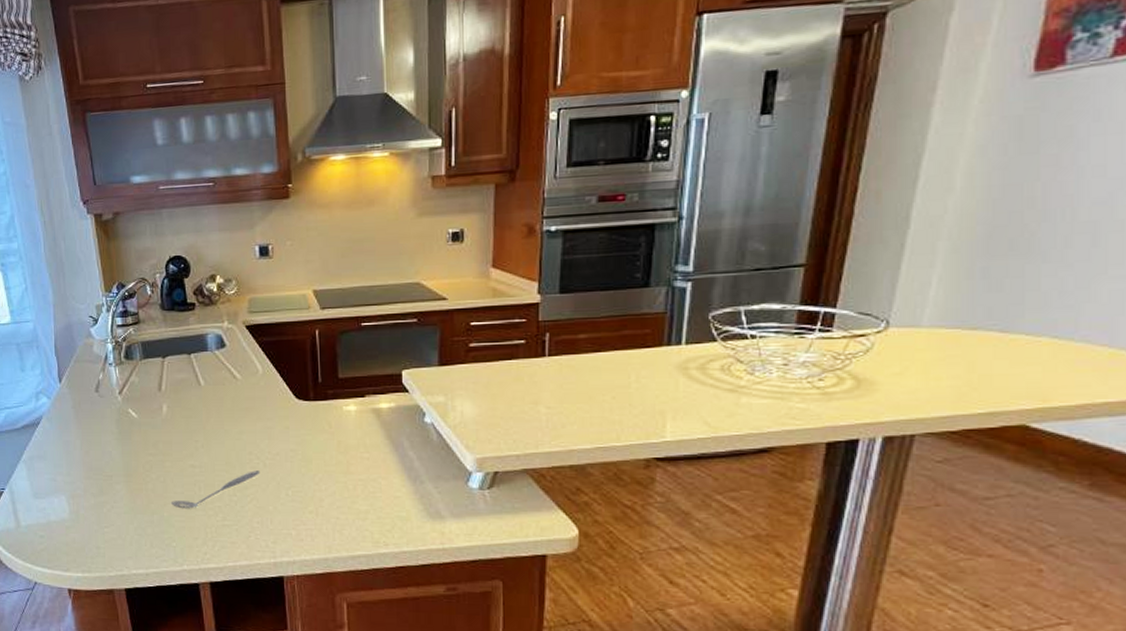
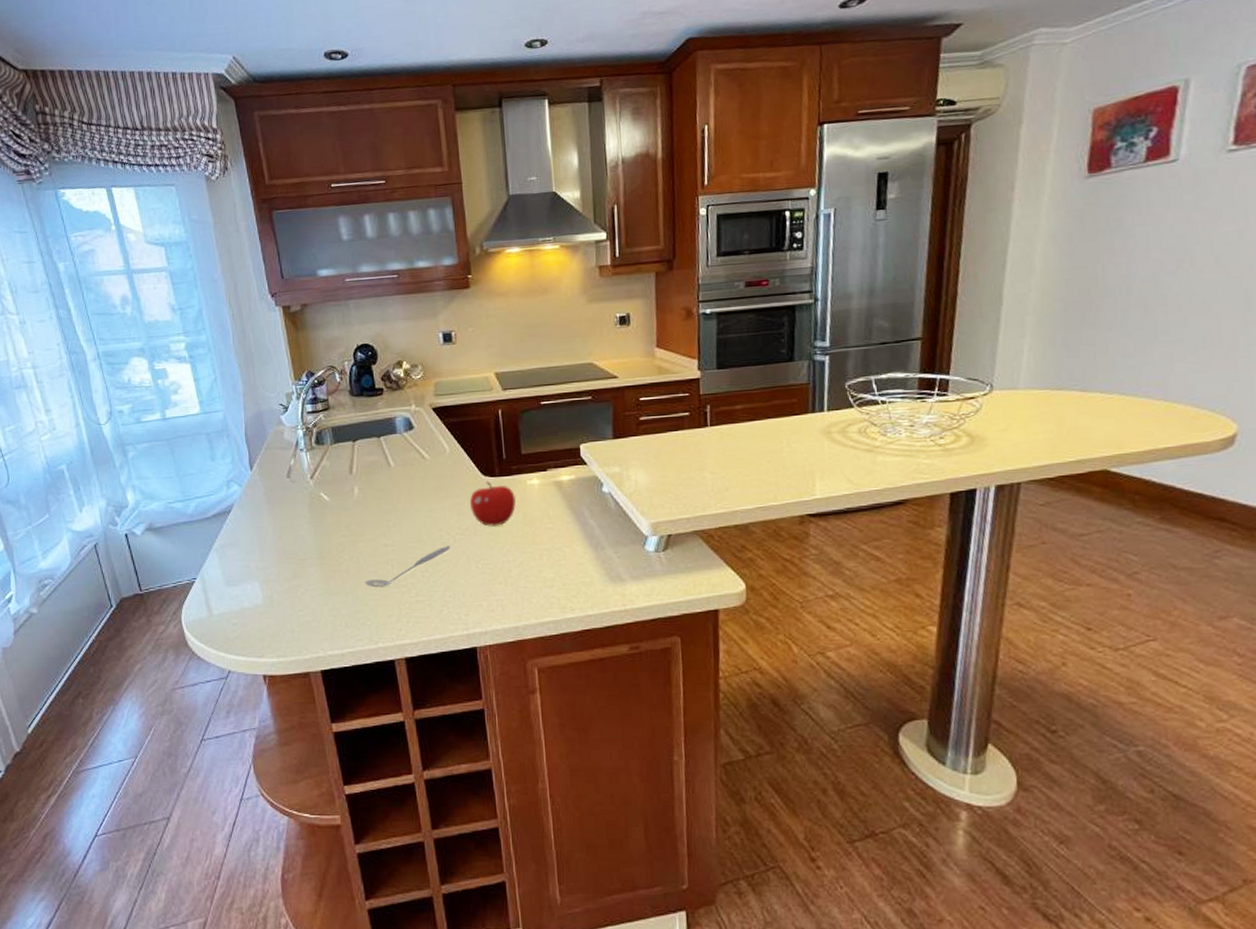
fruit: none [281,405,330,453] -> present [469,481,516,527]

